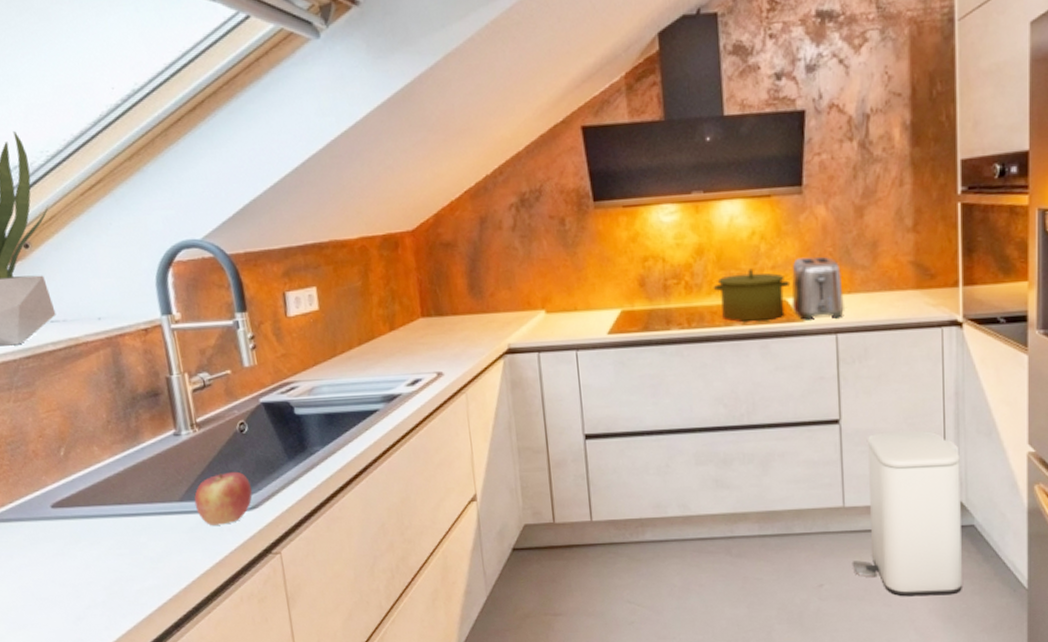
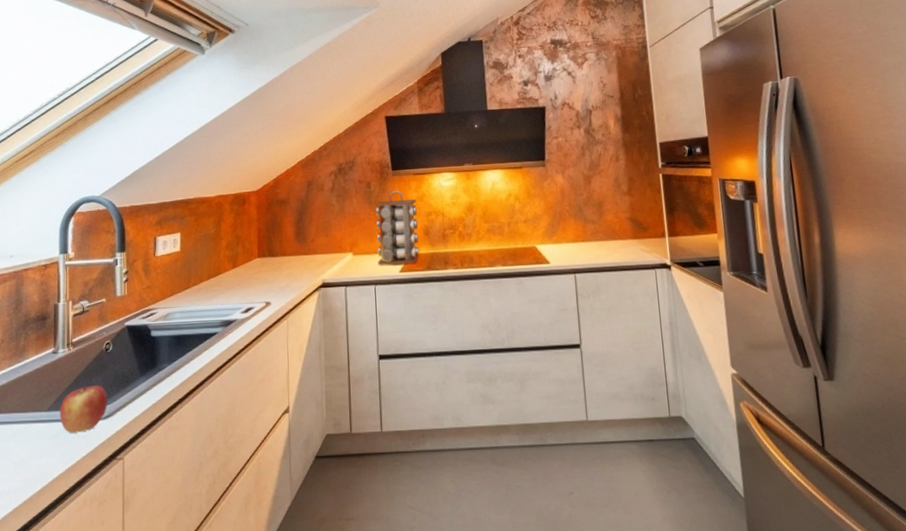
spice rack: none [573,228,633,327] -> present [376,190,419,266]
cooking pot: present [713,269,791,322] -> none [480,222,539,264]
toaster: present [791,256,844,319] -> none [539,213,580,262]
pedal bin: present [852,431,963,597] -> none [596,354,690,505]

